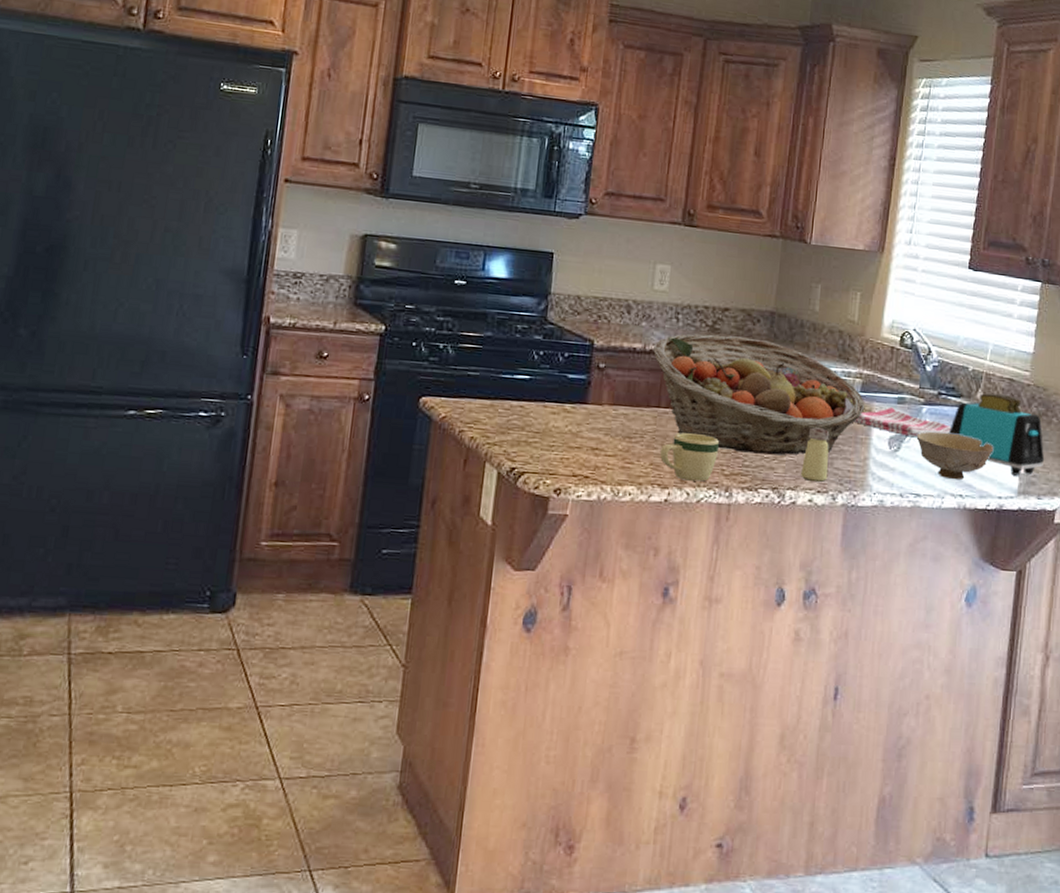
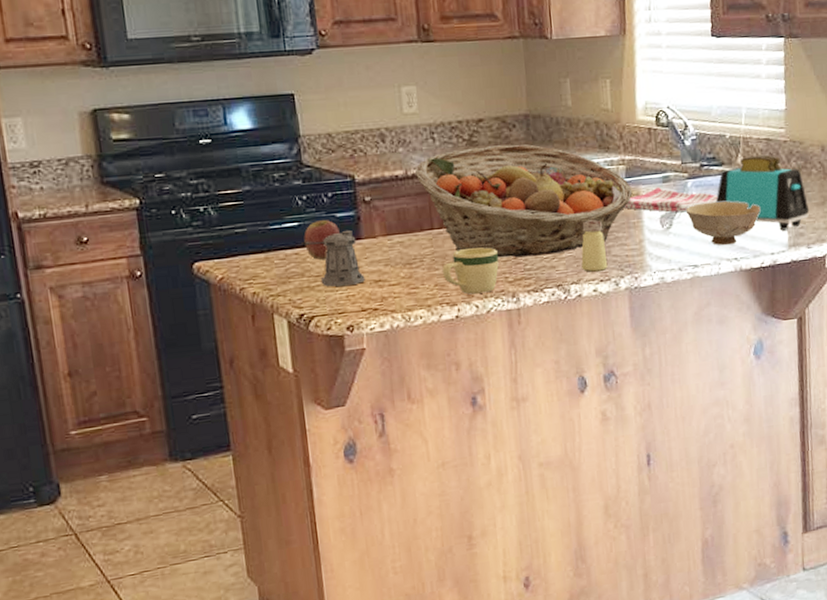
pepper shaker: none [528,392,583,448] -> present [301,230,365,287]
apple: none [531,378,568,417] -> present [303,220,340,260]

